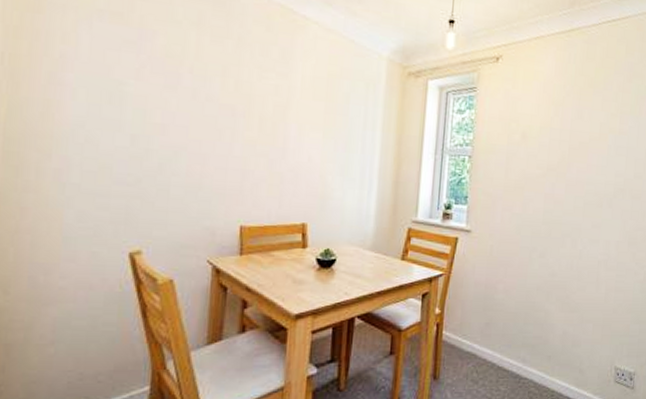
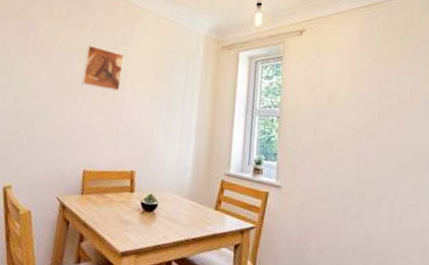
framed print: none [227,64,285,127] -> present [81,45,124,91]

